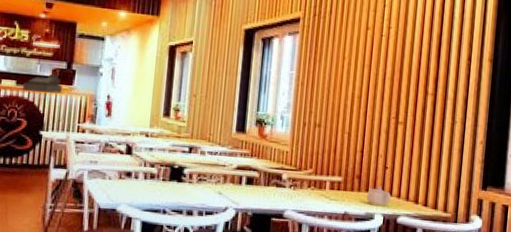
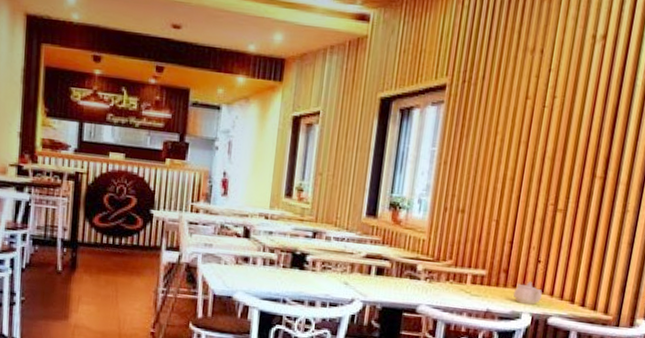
cash register: present [23,73,62,94] -> none [132,146,174,169]

